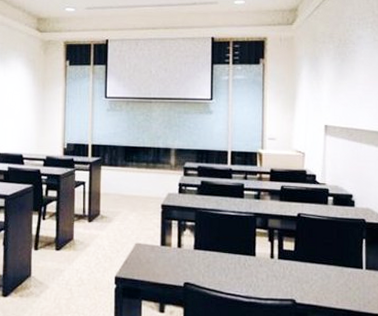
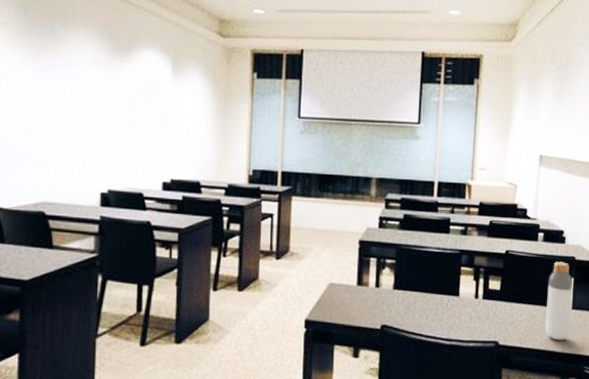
bottle: none [339,224,366,300] -> present [545,262,573,341]

